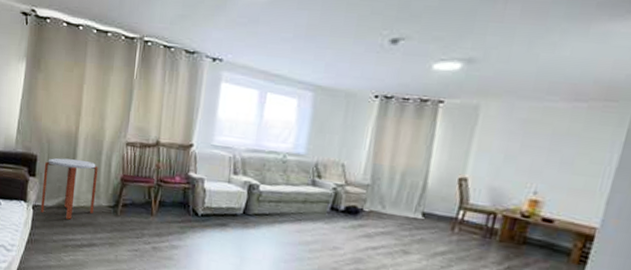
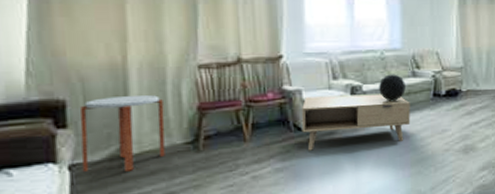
coffee table: none [198,186,305,248] -> present [301,93,411,151]
decorative globe: none [275,178,303,207] -> present [379,74,406,101]

